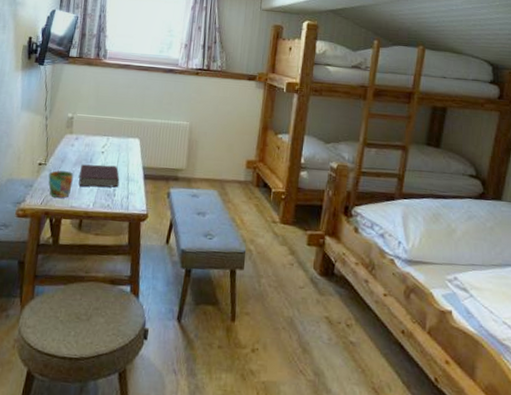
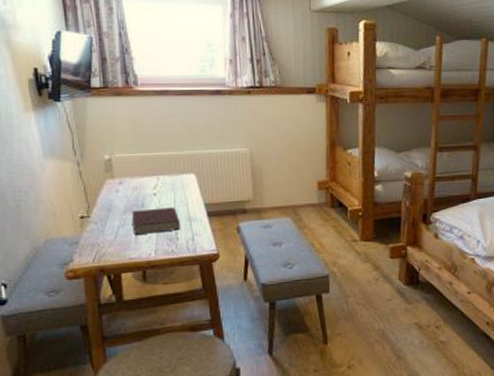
mug: present [48,170,74,198] -> none [95,221,126,252]

